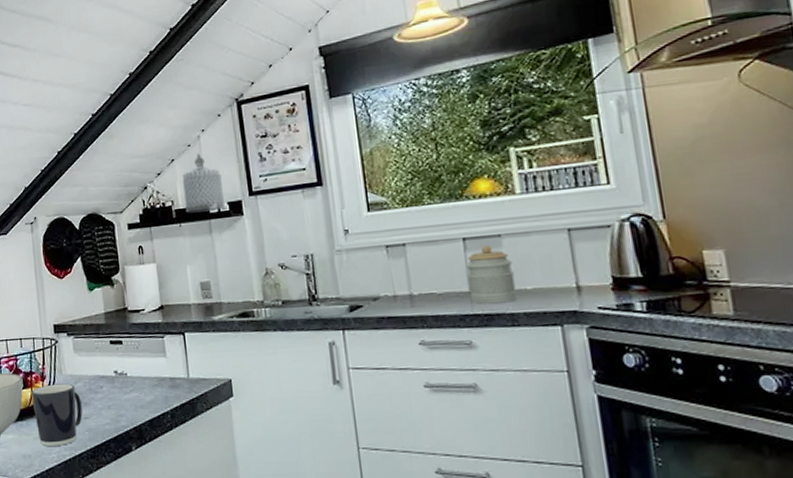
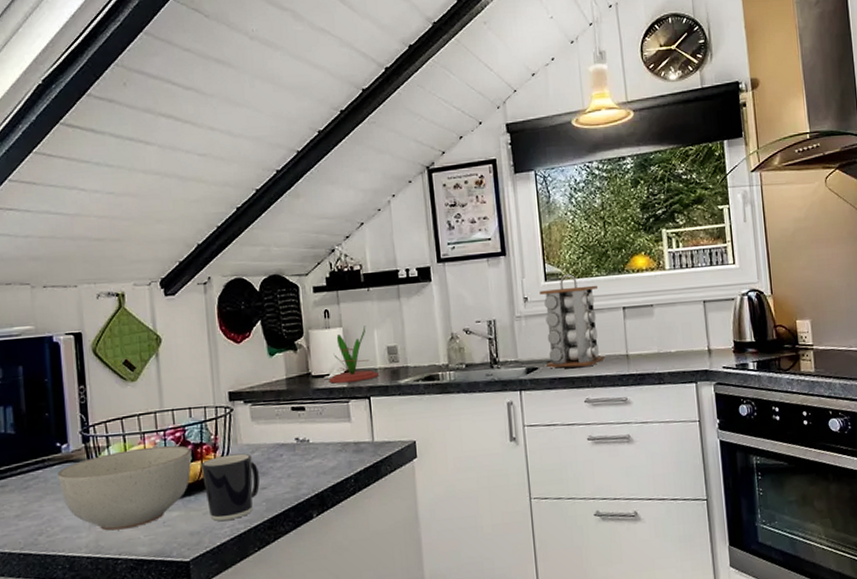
plant: none [144,261,192,319] -> present [328,325,379,384]
decorative jar: present [182,153,225,213] -> none [372,218,413,278]
spice rack: none [362,202,442,307] -> present [539,274,605,369]
jar: present [466,244,517,304] -> none [624,313,664,366]

